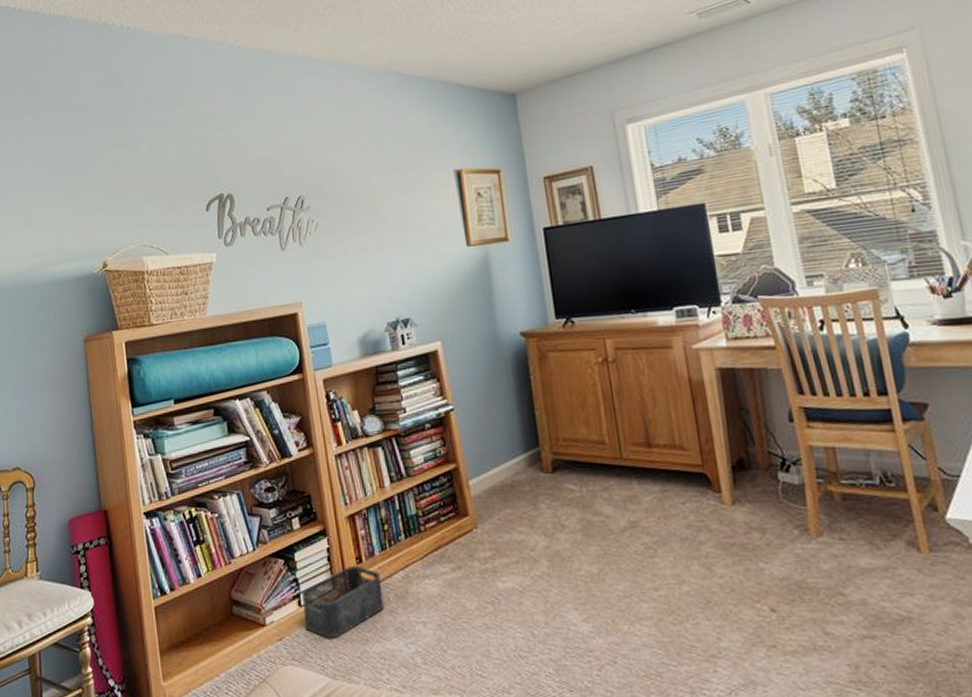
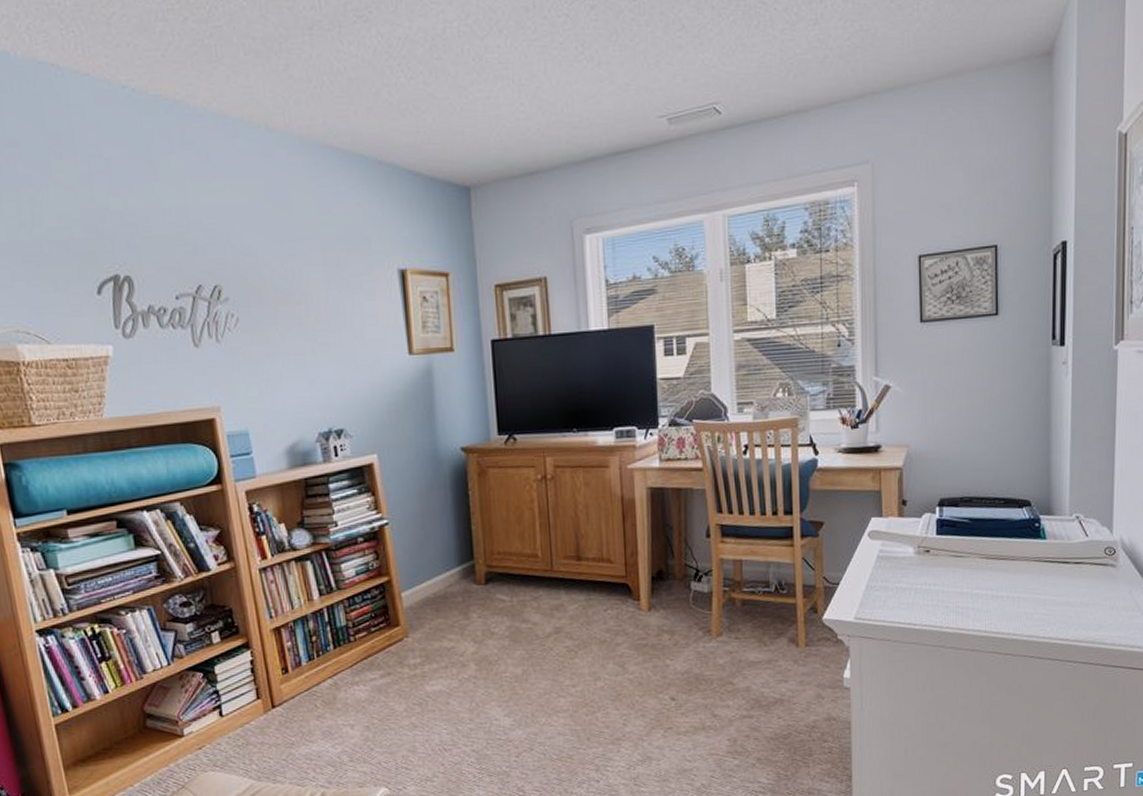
storage bin: present [302,566,384,639] -> none [223,676,311,745]

